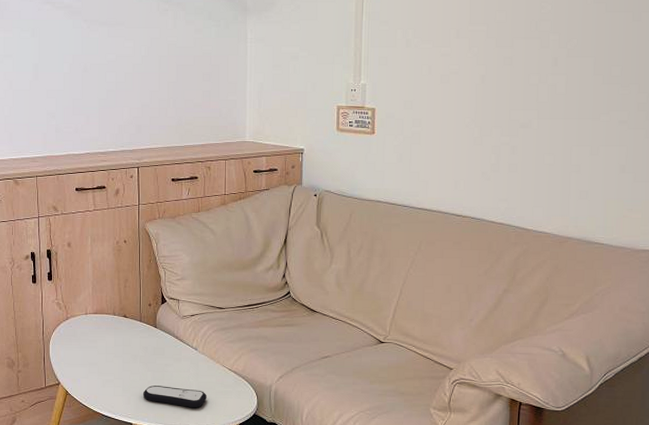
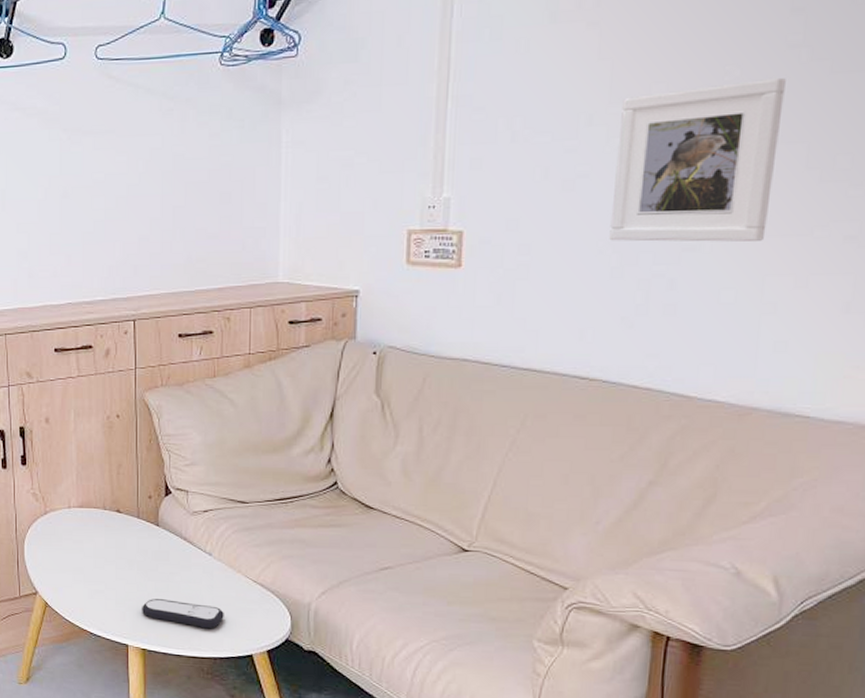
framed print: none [472,12,579,122] -> present [609,77,786,242]

